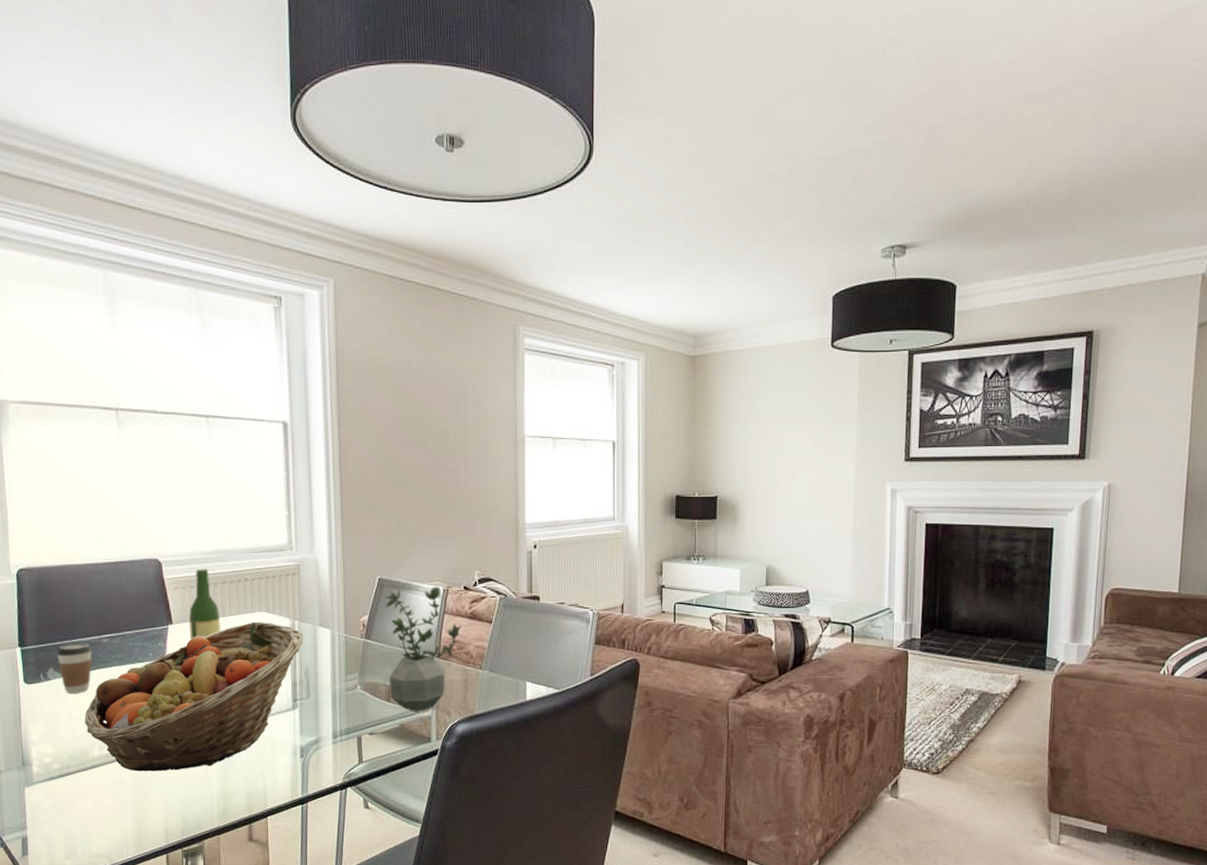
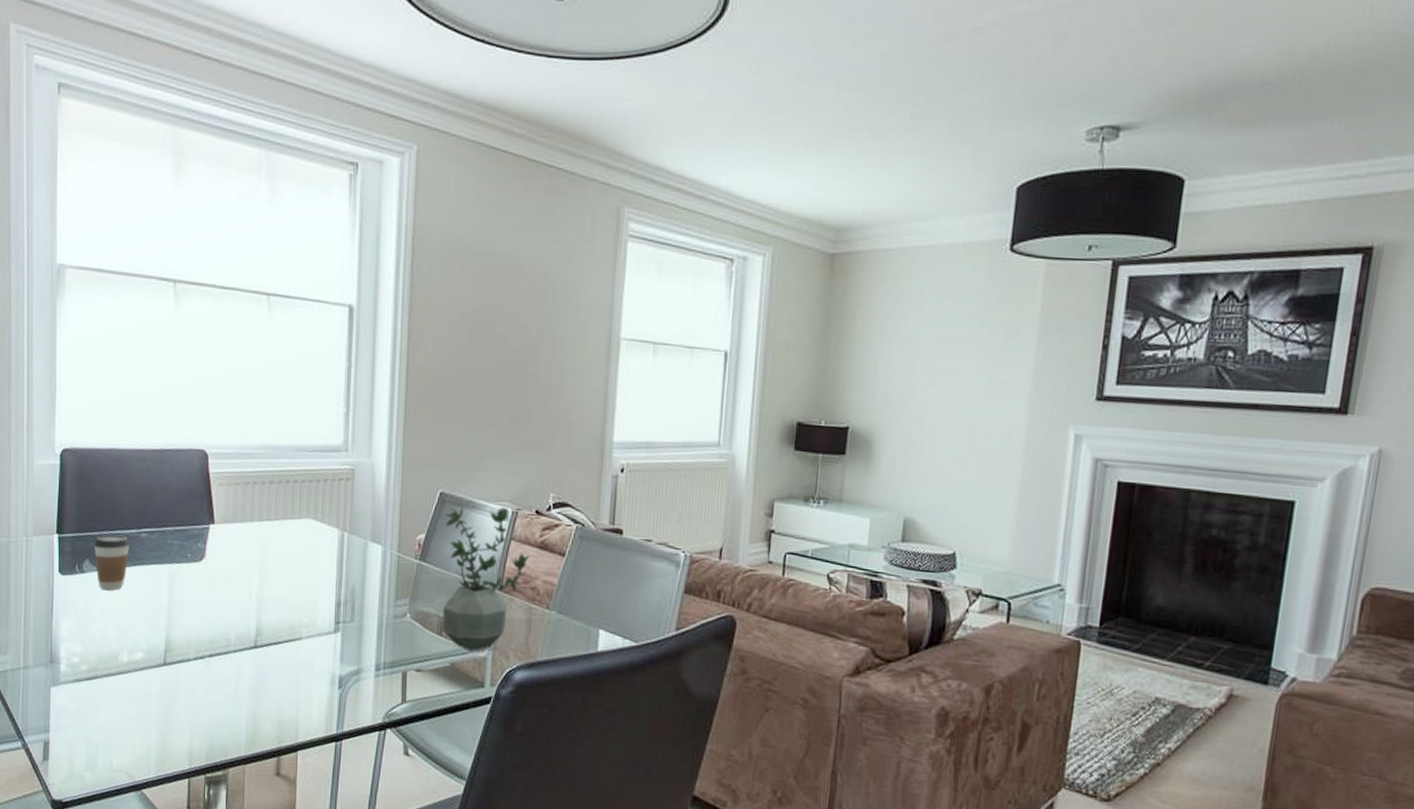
fruit basket: present [84,622,304,772] -> none [116,529,353,687]
wine bottle: present [188,569,220,639] -> none [231,464,265,543]

